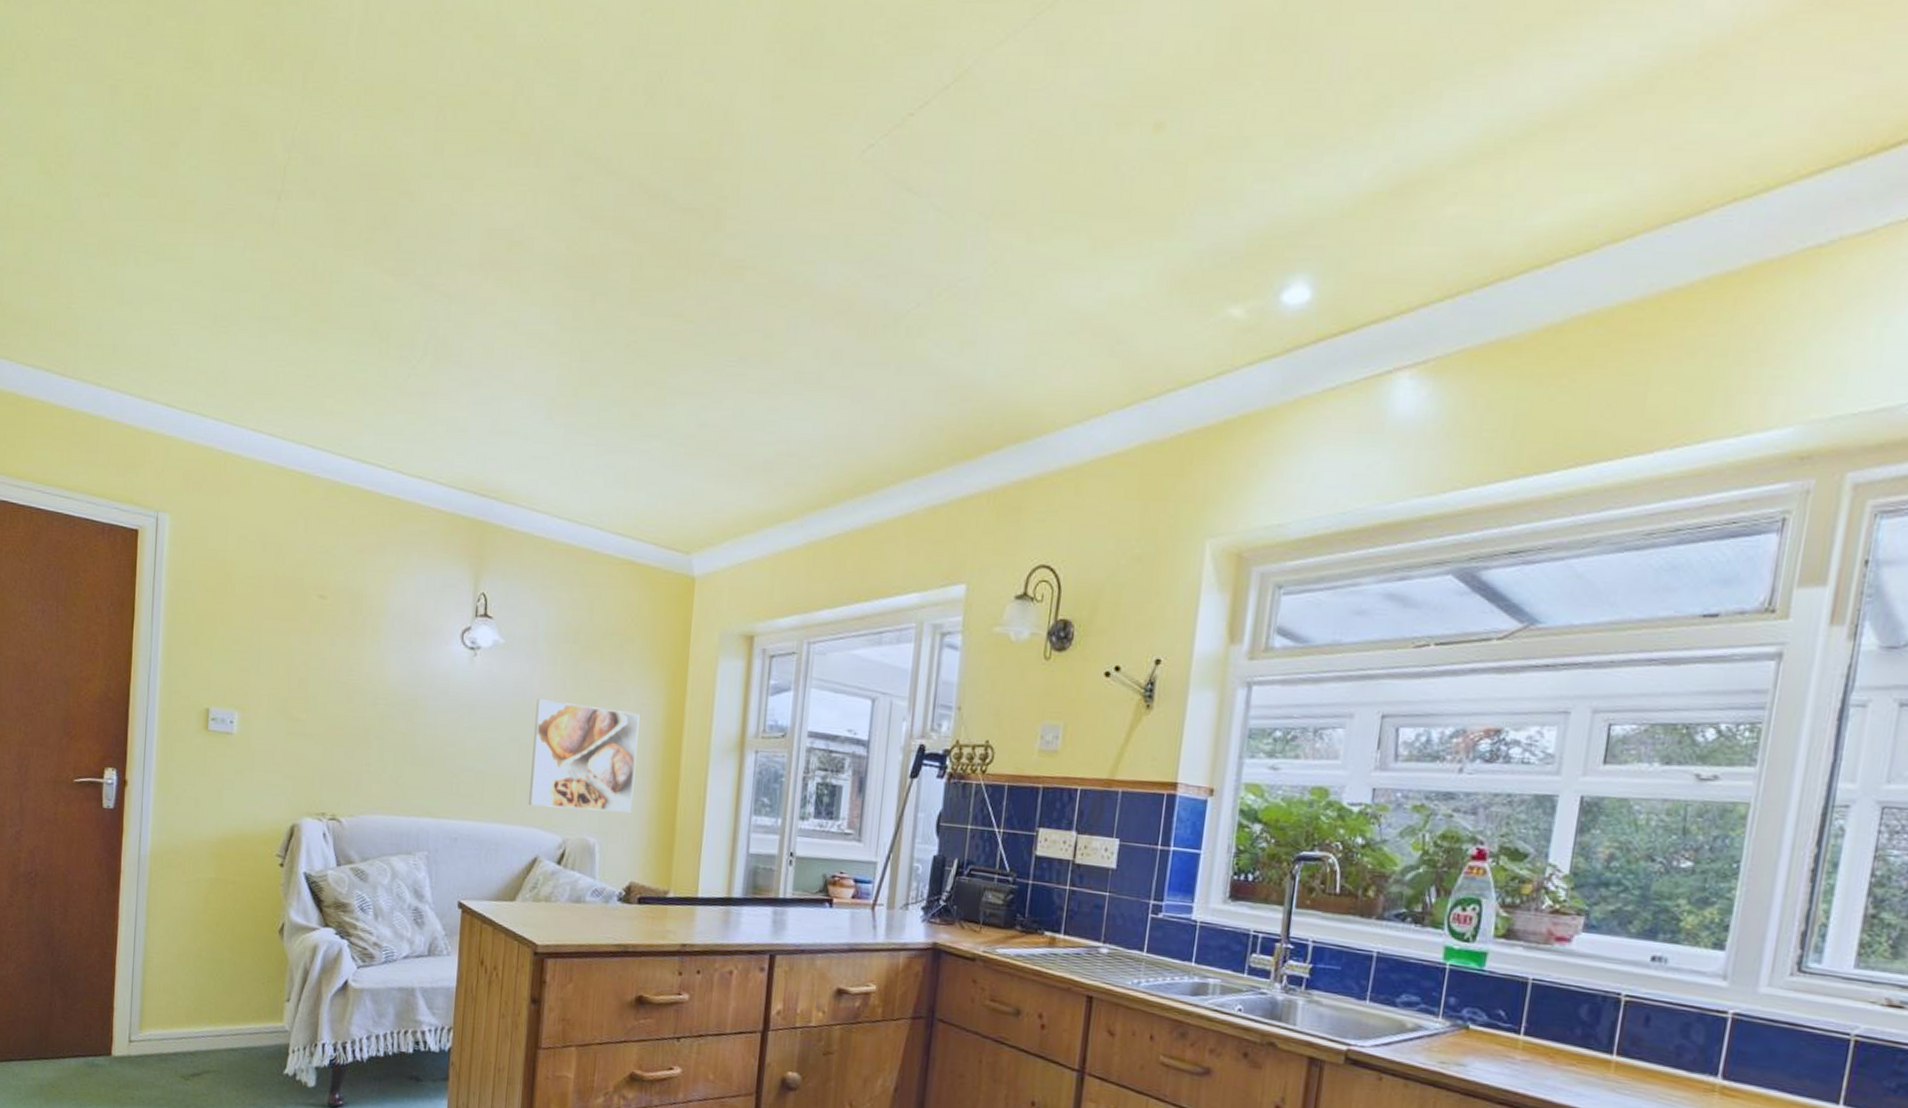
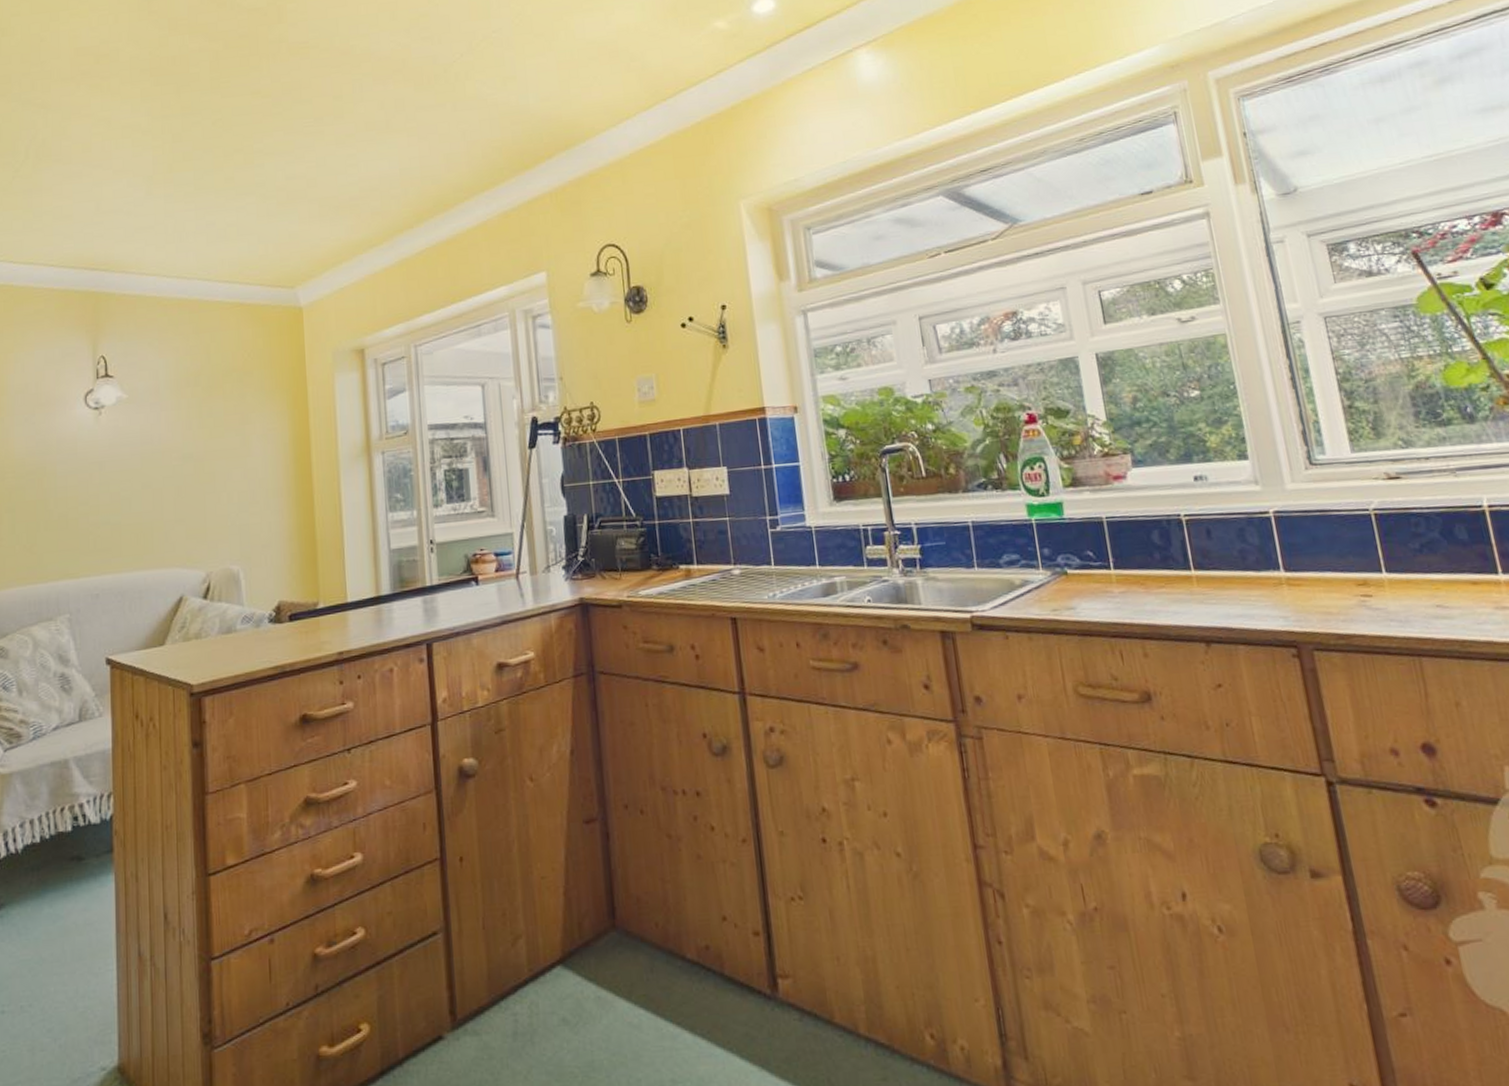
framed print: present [529,699,640,813] -> none [165,439,271,546]

